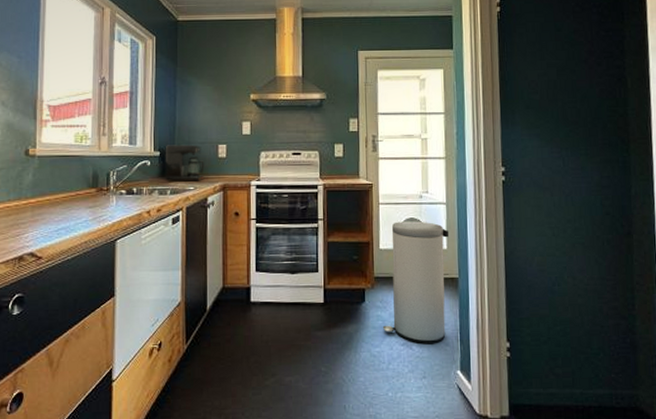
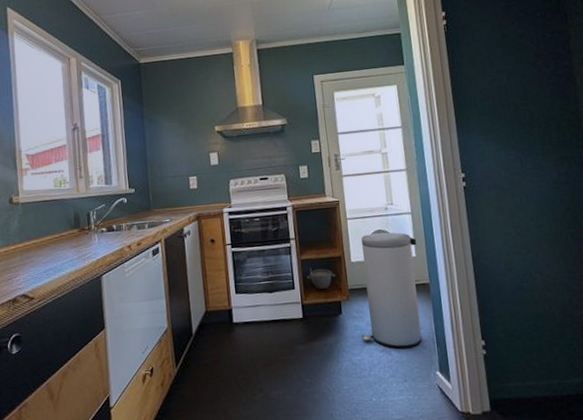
coffee maker: present [165,144,205,182] -> none [140,179,179,216]
cooking pot: none [332,250,363,275] -> present [306,267,336,290]

